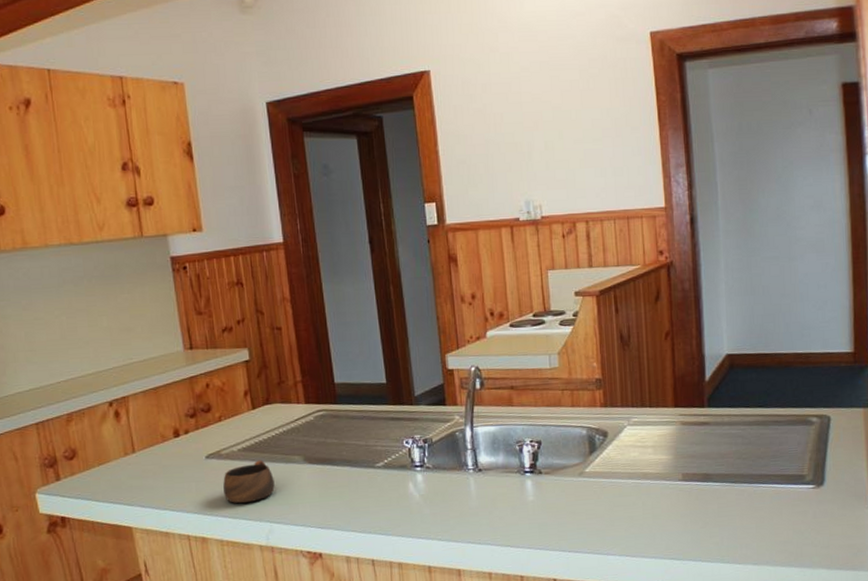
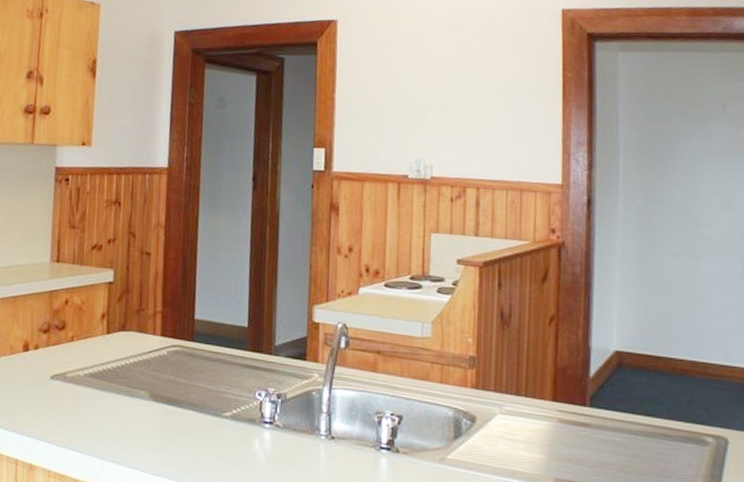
cup: present [223,460,275,504] -> none [61,389,116,434]

